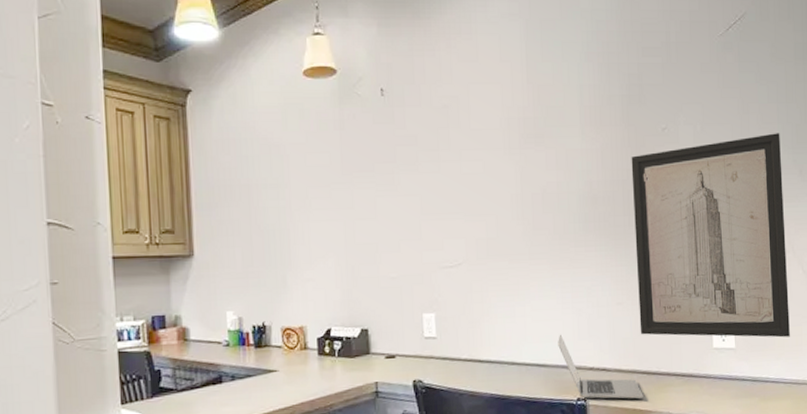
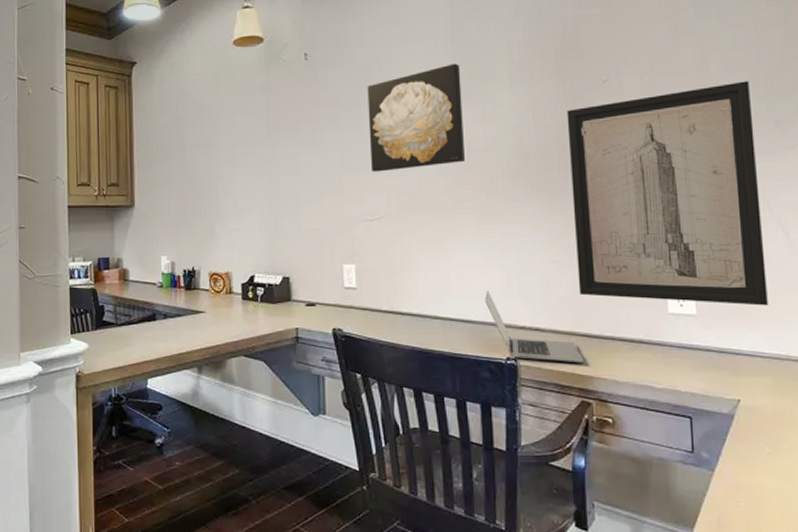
wall art: none [445,106,541,217] -> present [367,63,466,172]

